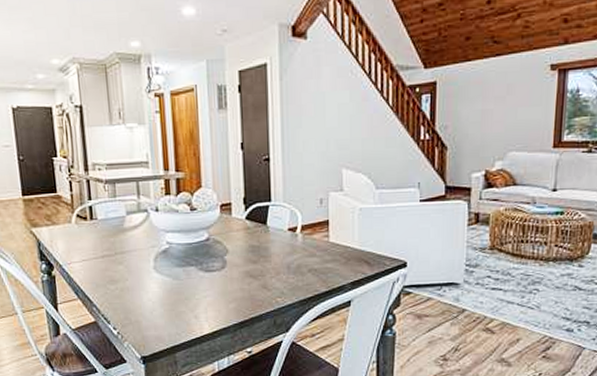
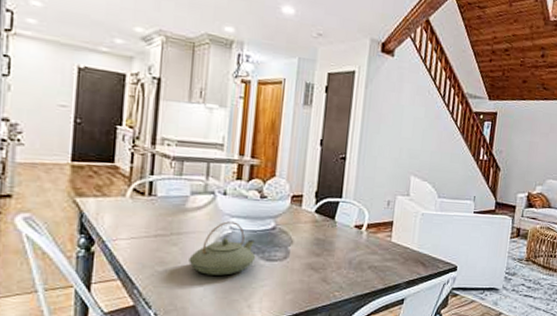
teapot: none [135,236,195,290] -> present [189,221,256,276]

